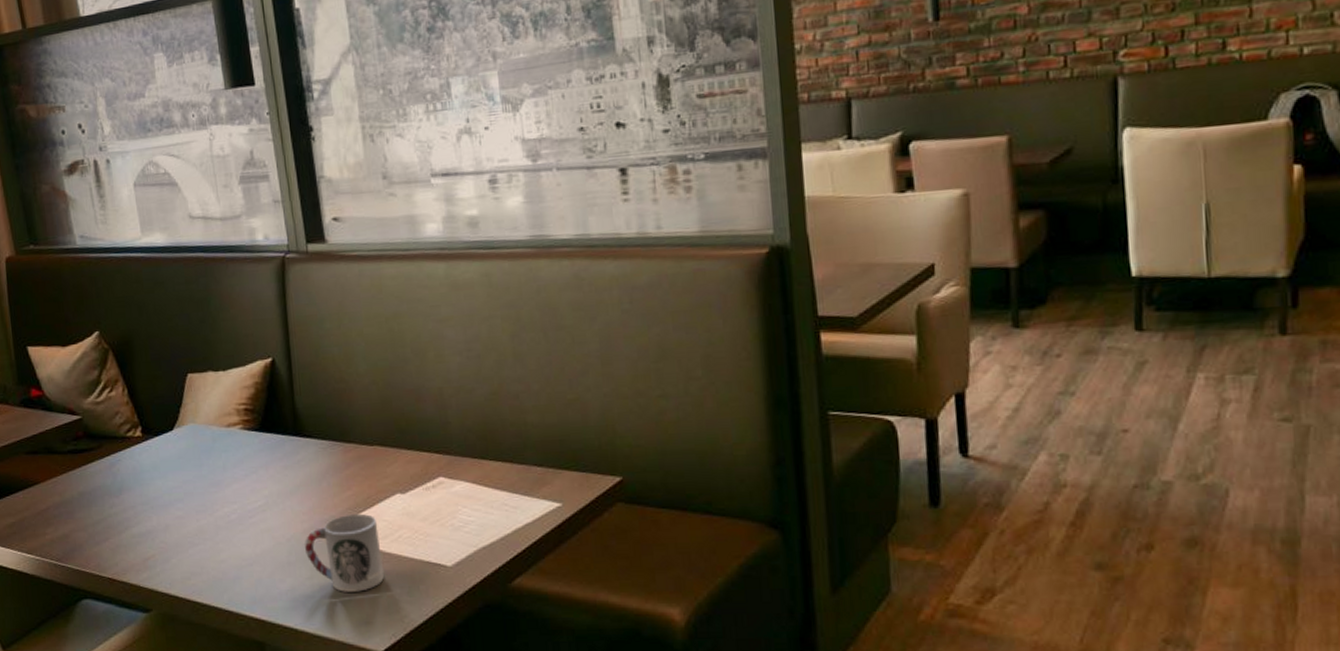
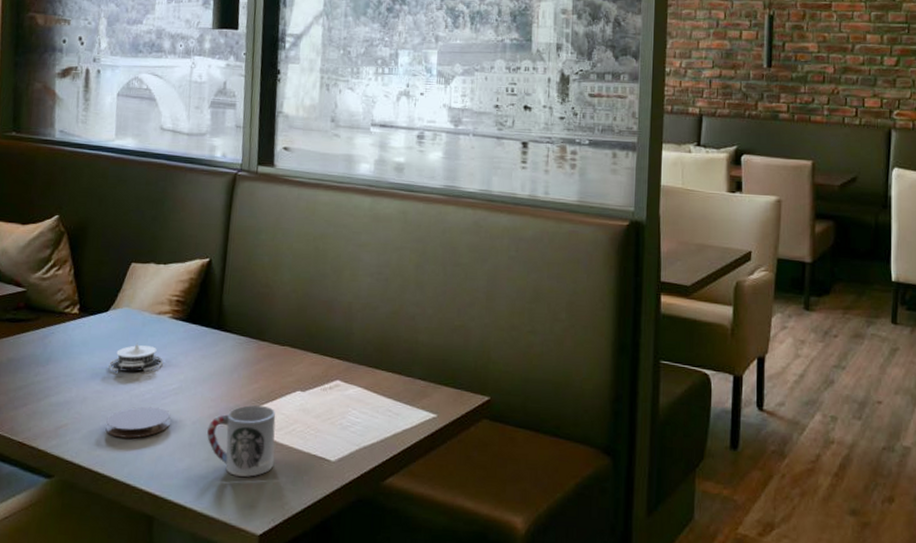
architectural model: none [185,460,243,495] -> present [109,343,163,372]
coaster: none [194,527,263,564] -> present [105,406,171,439]

